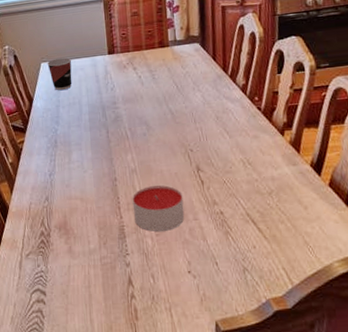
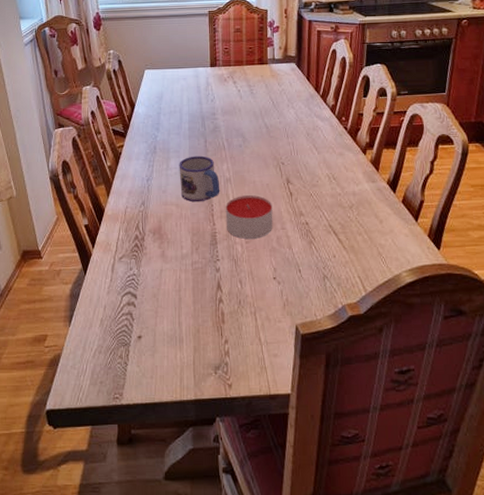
cup: present [47,57,72,91] -> none [151,66,175,98]
mug: none [81,147,126,195] -> present [179,155,220,201]

